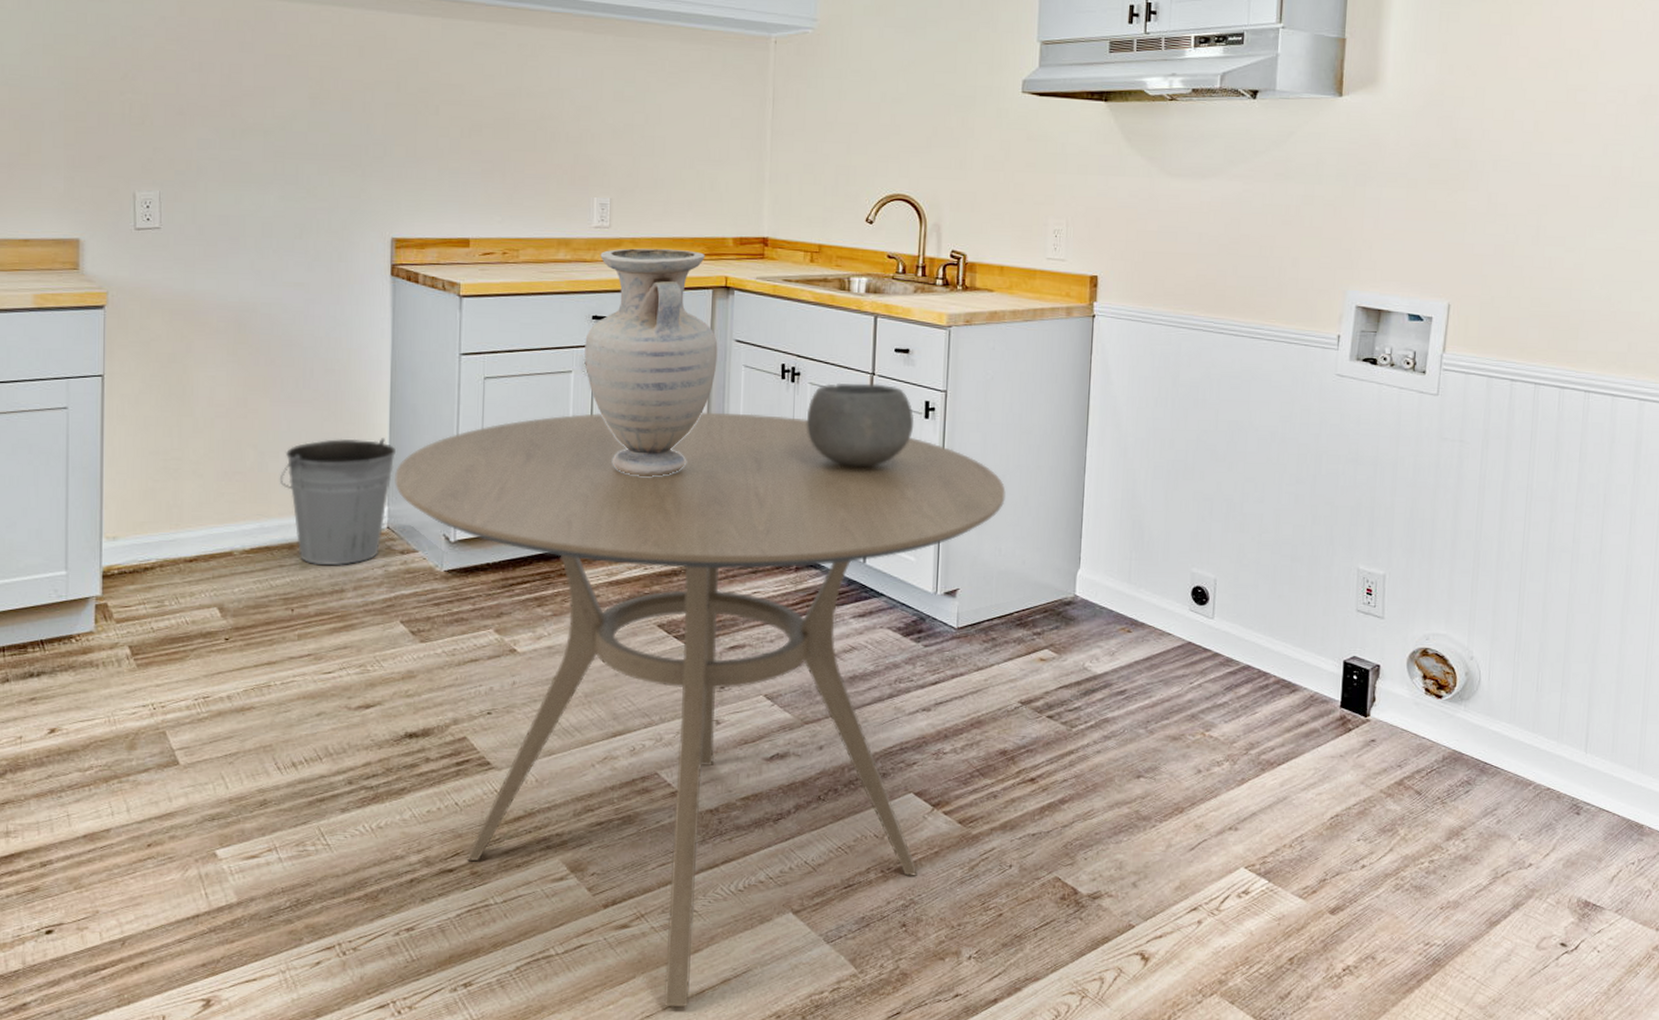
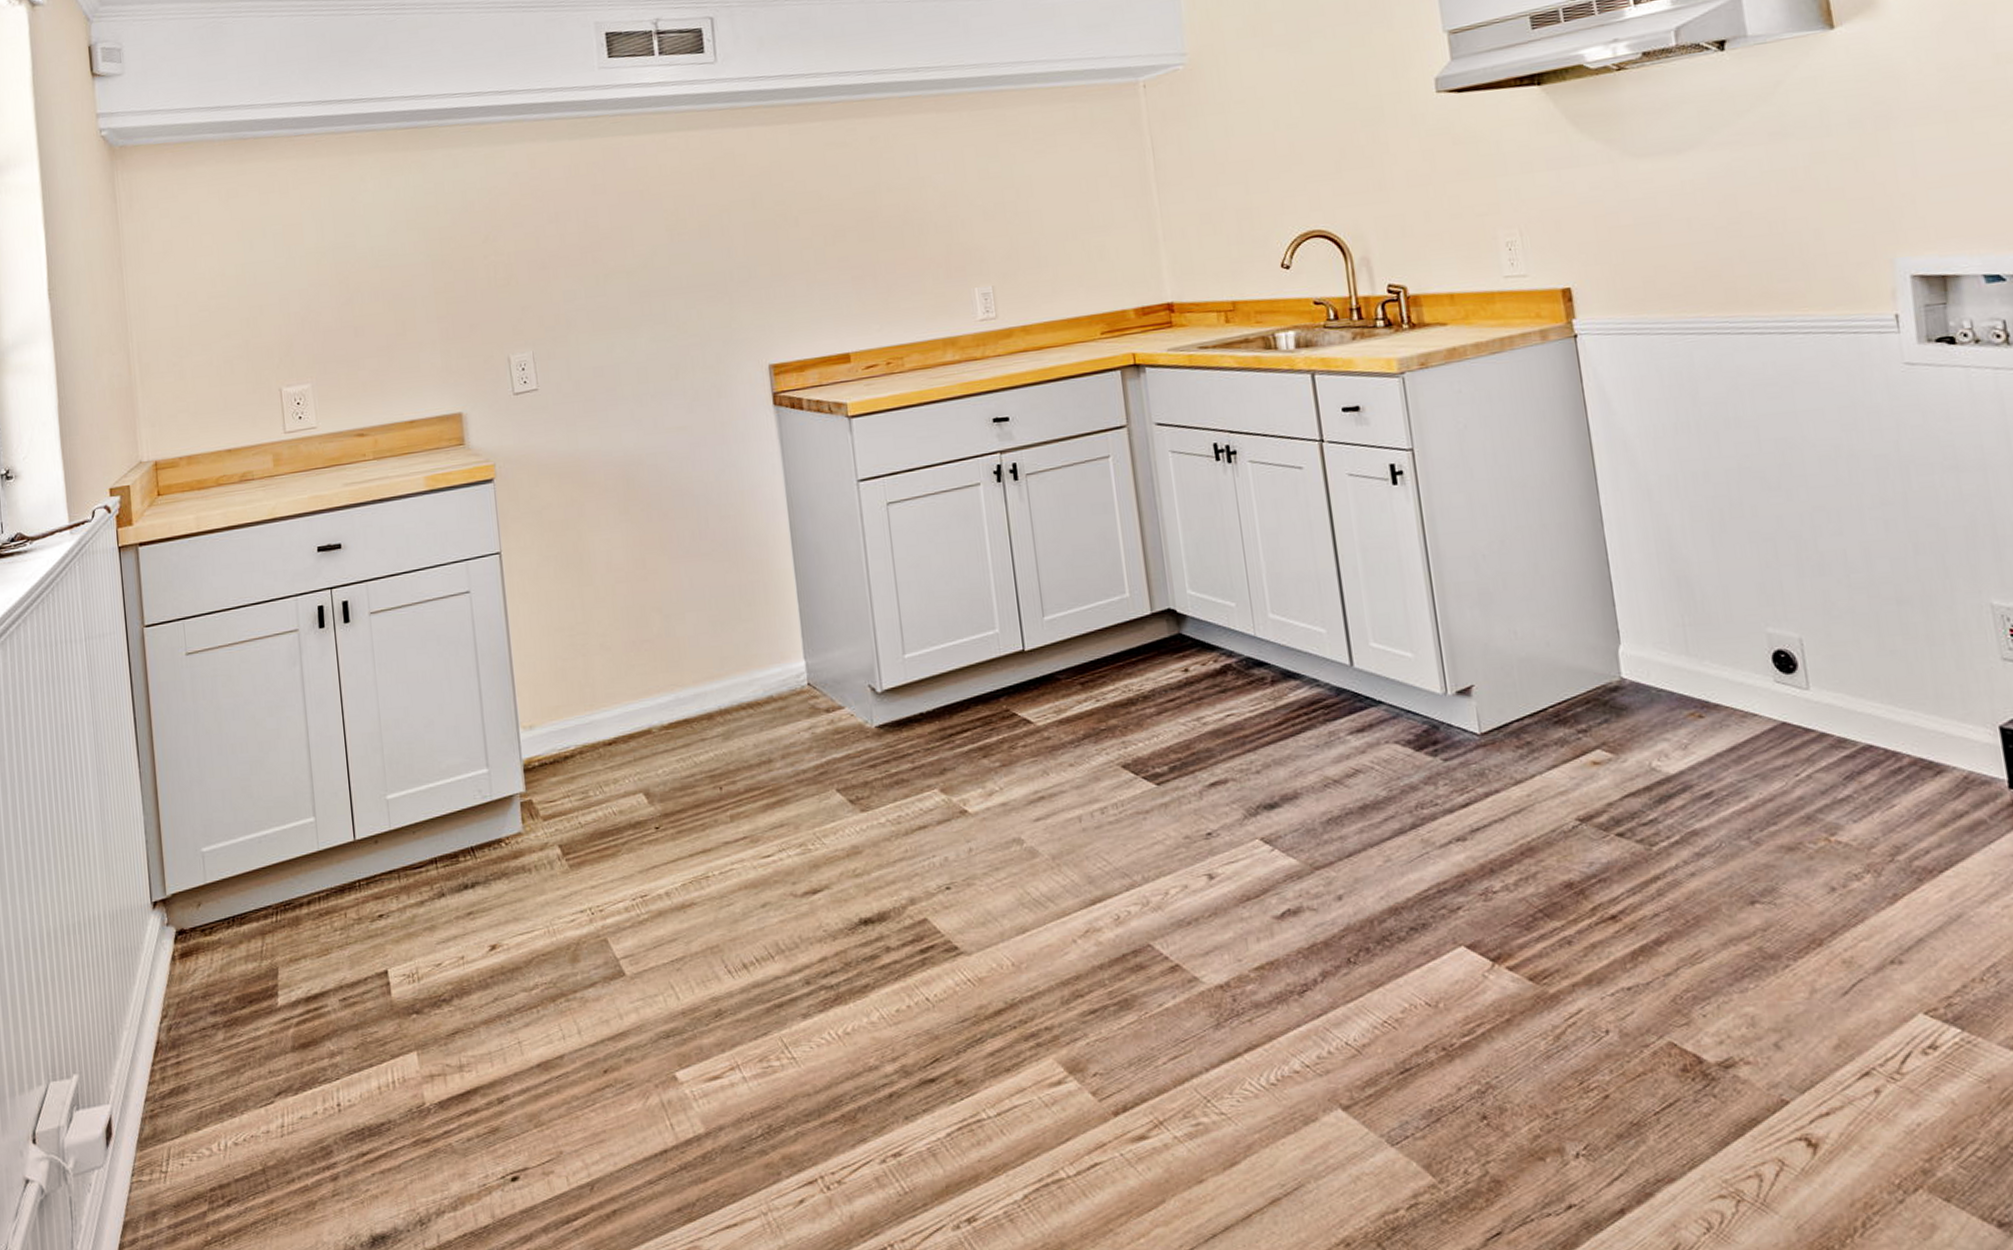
bucket: present [279,438,397,565] -> none [688,584,806,734]
dining table: present [395,412,1006,1006] -> none [807,503,1510,1237]
vase: present [584,248,718,477] -> none [989,330,1140,594]
bowl: present [806,382,914,467] -> none [1251,451,1382,553]

